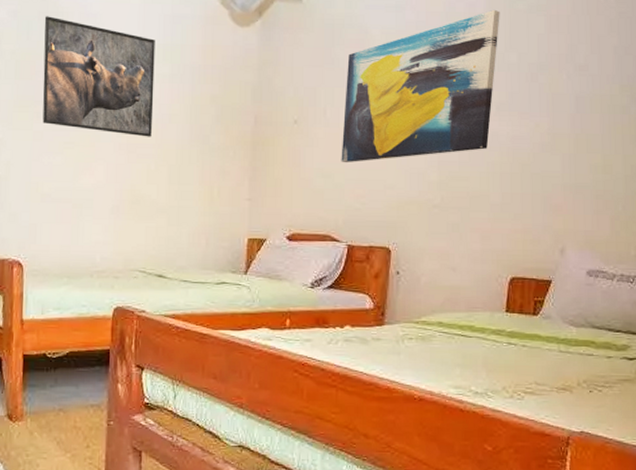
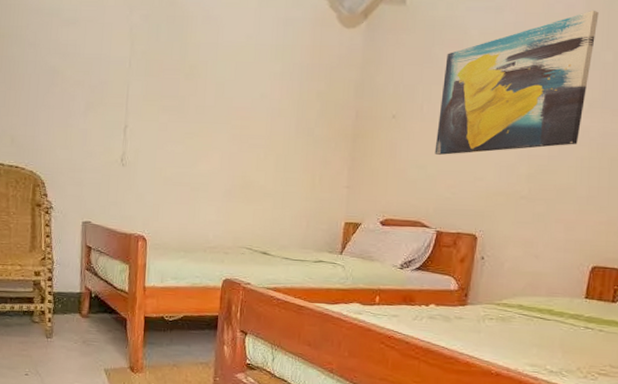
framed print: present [42,16,155,137] -> none [167,20,269,129]

